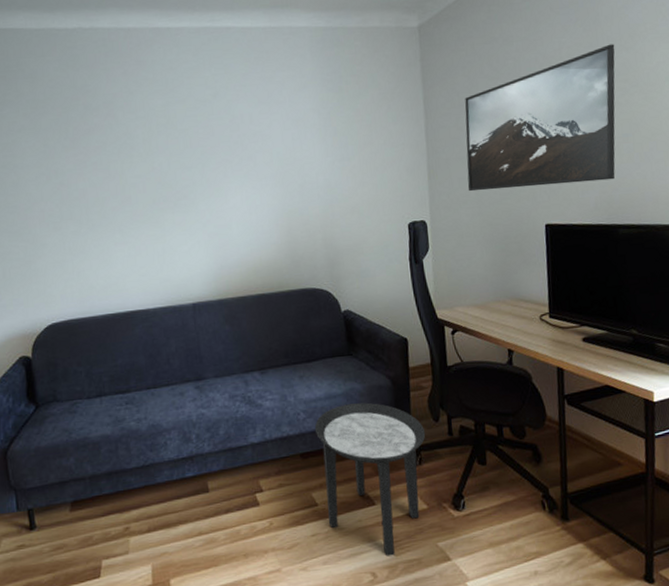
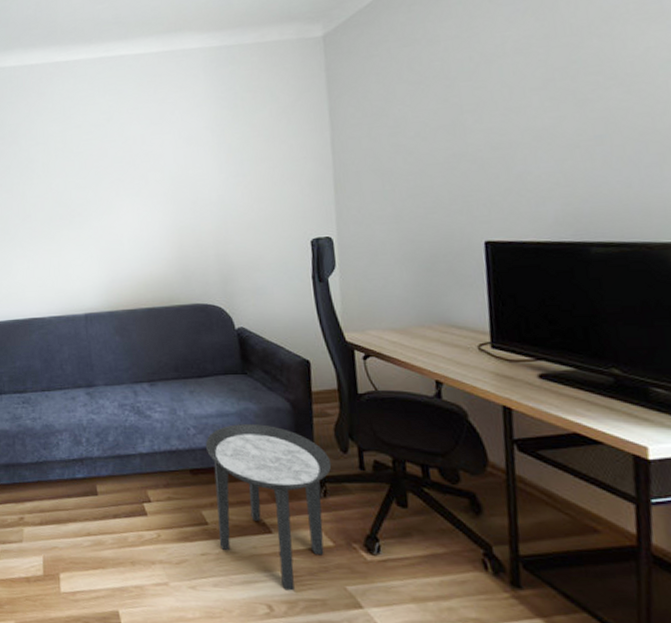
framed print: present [465,44,616,192] -> none [379,31,585,206]

